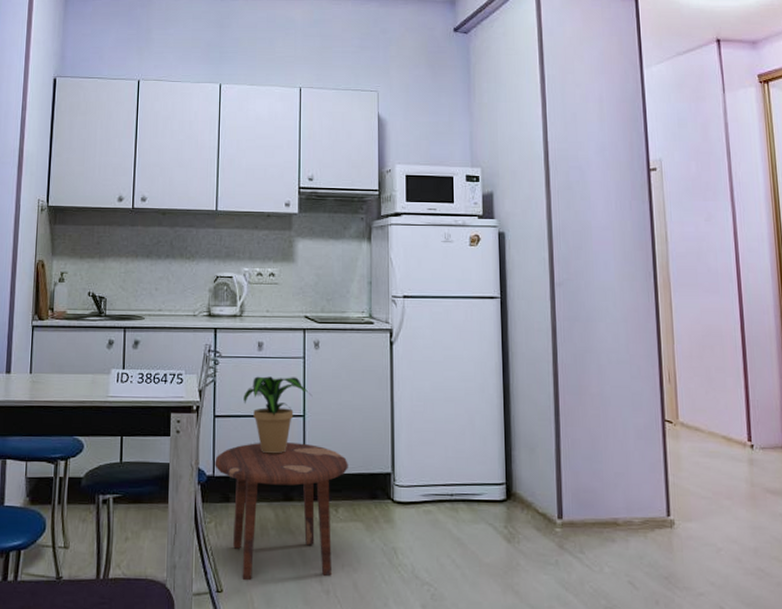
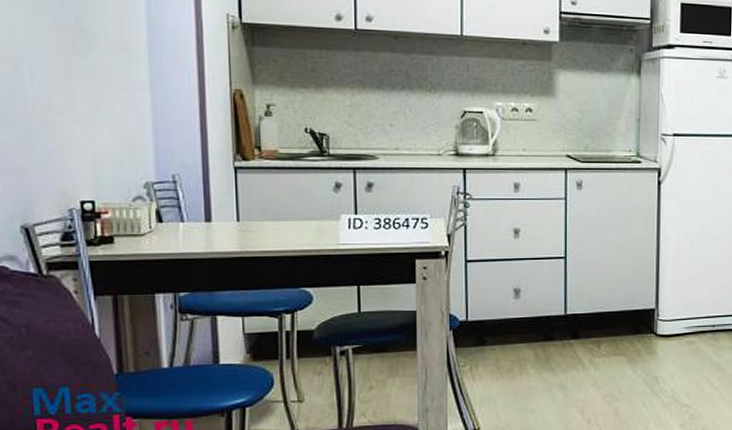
side table: present [215,442,348,580] -> none [468,284,612,417]
potted plant: present [244,376,313,454] -> none [499,219,575,296]

